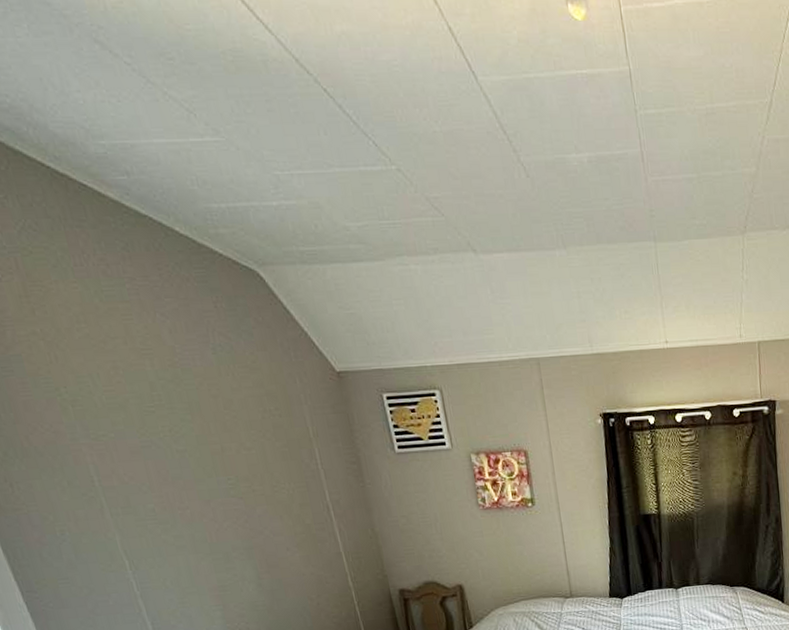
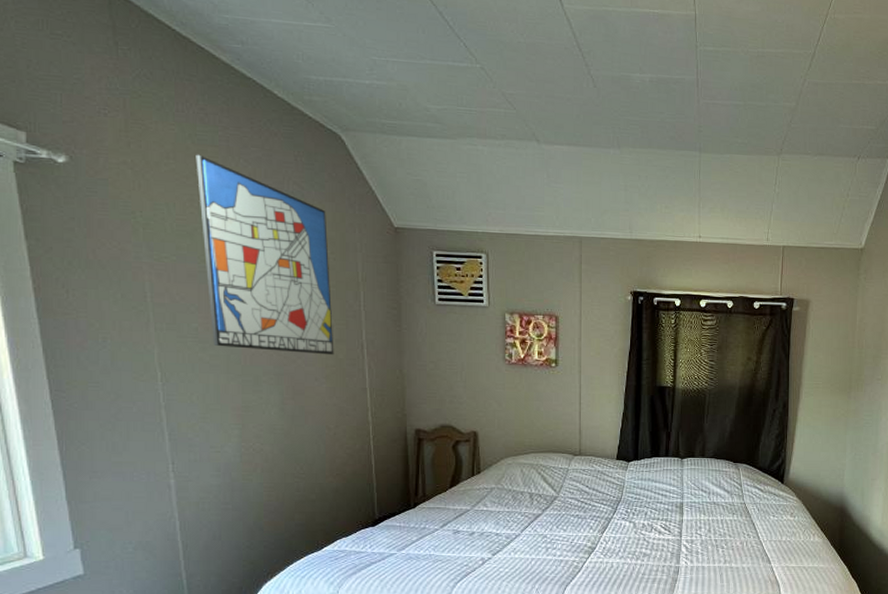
wall art: none [107,313,301,526] -> present [196,154,334,355]

